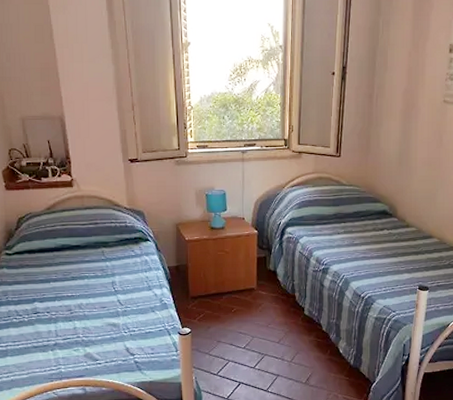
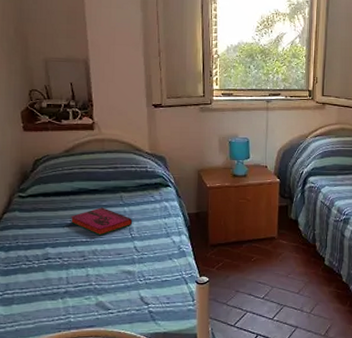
hardback book: none [55,263,115,290] -> present [70,207,133,236]

